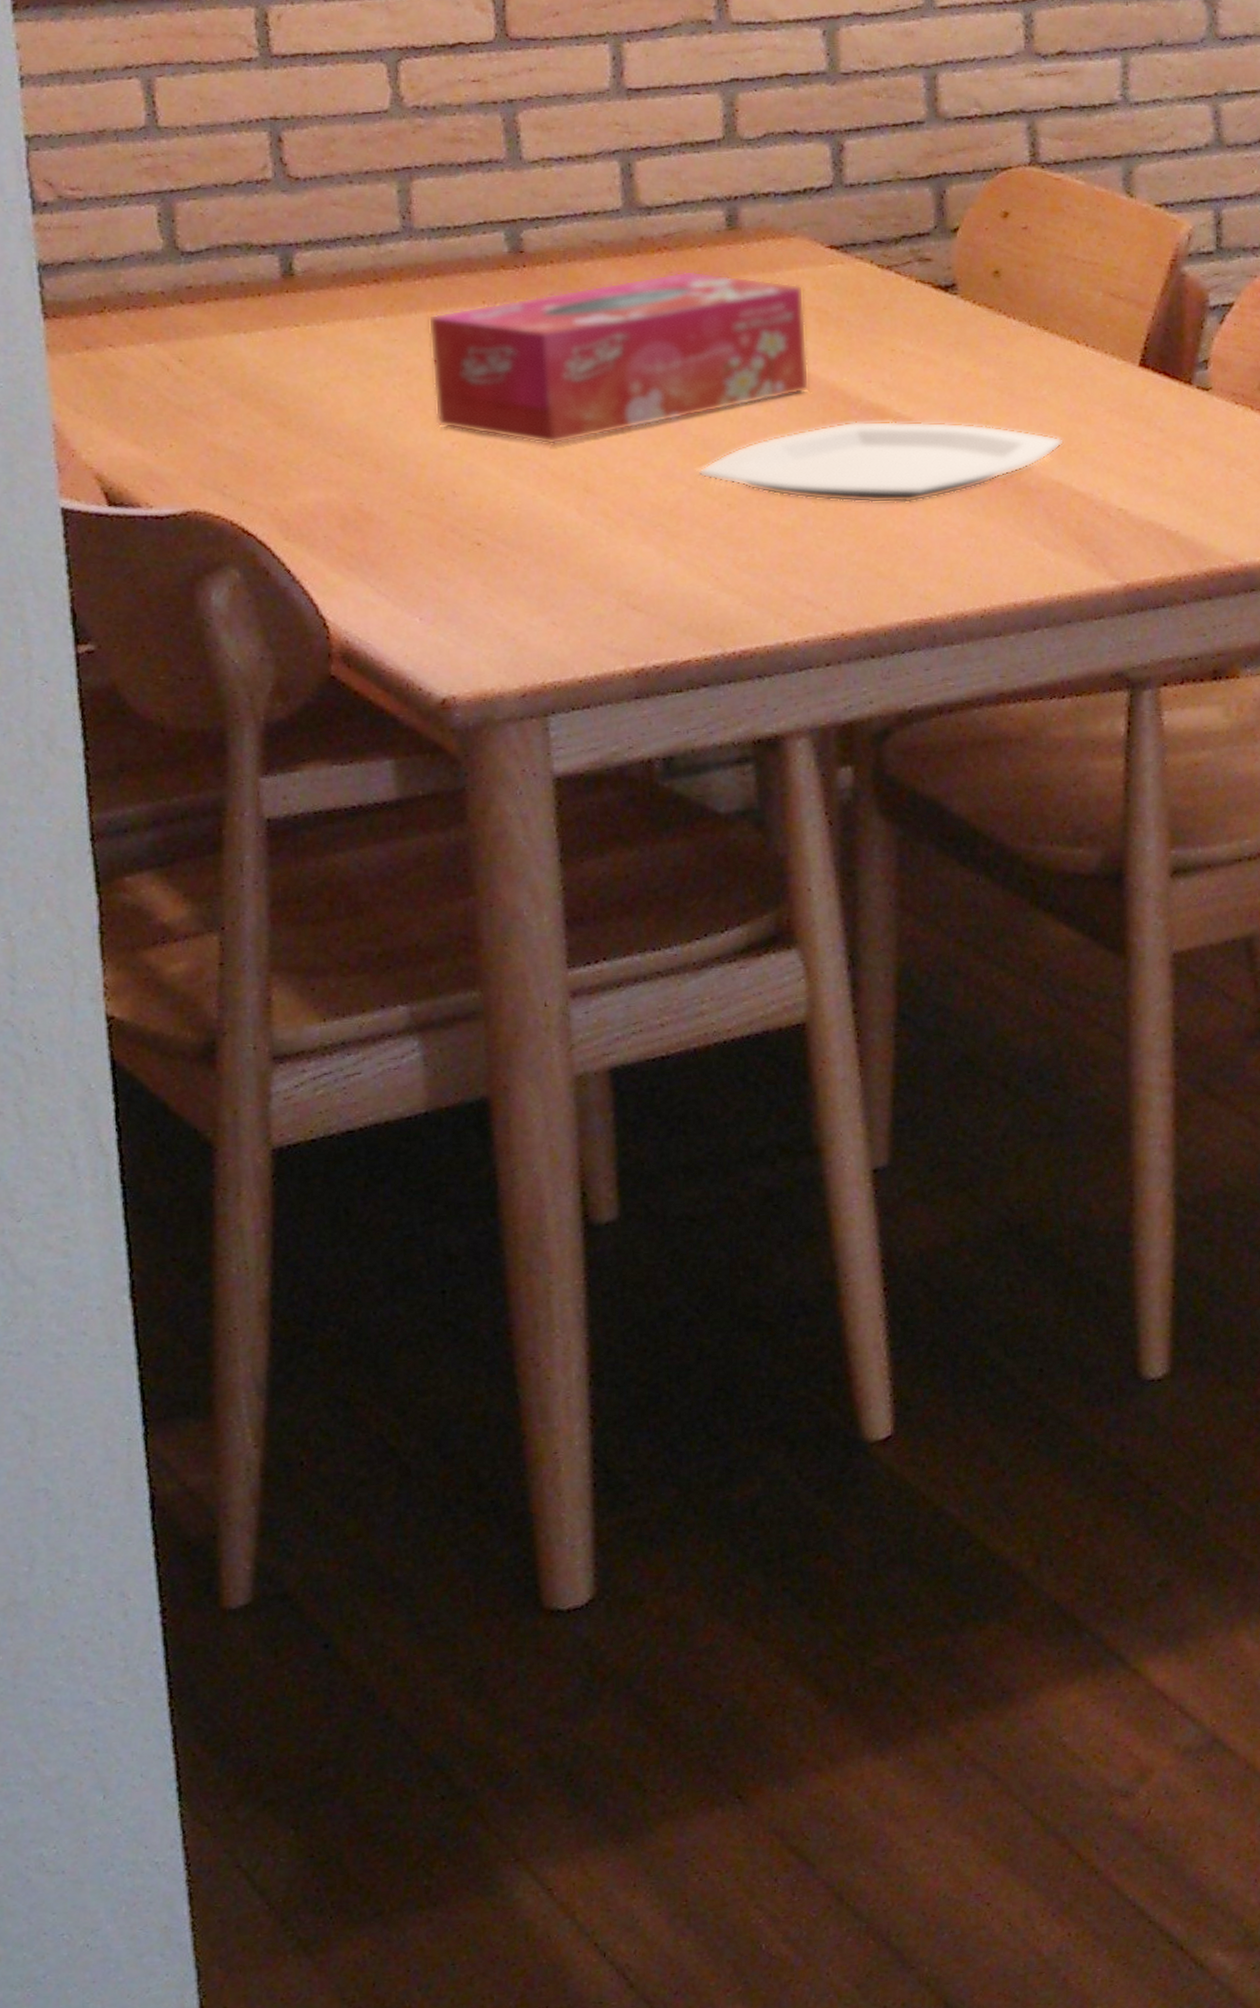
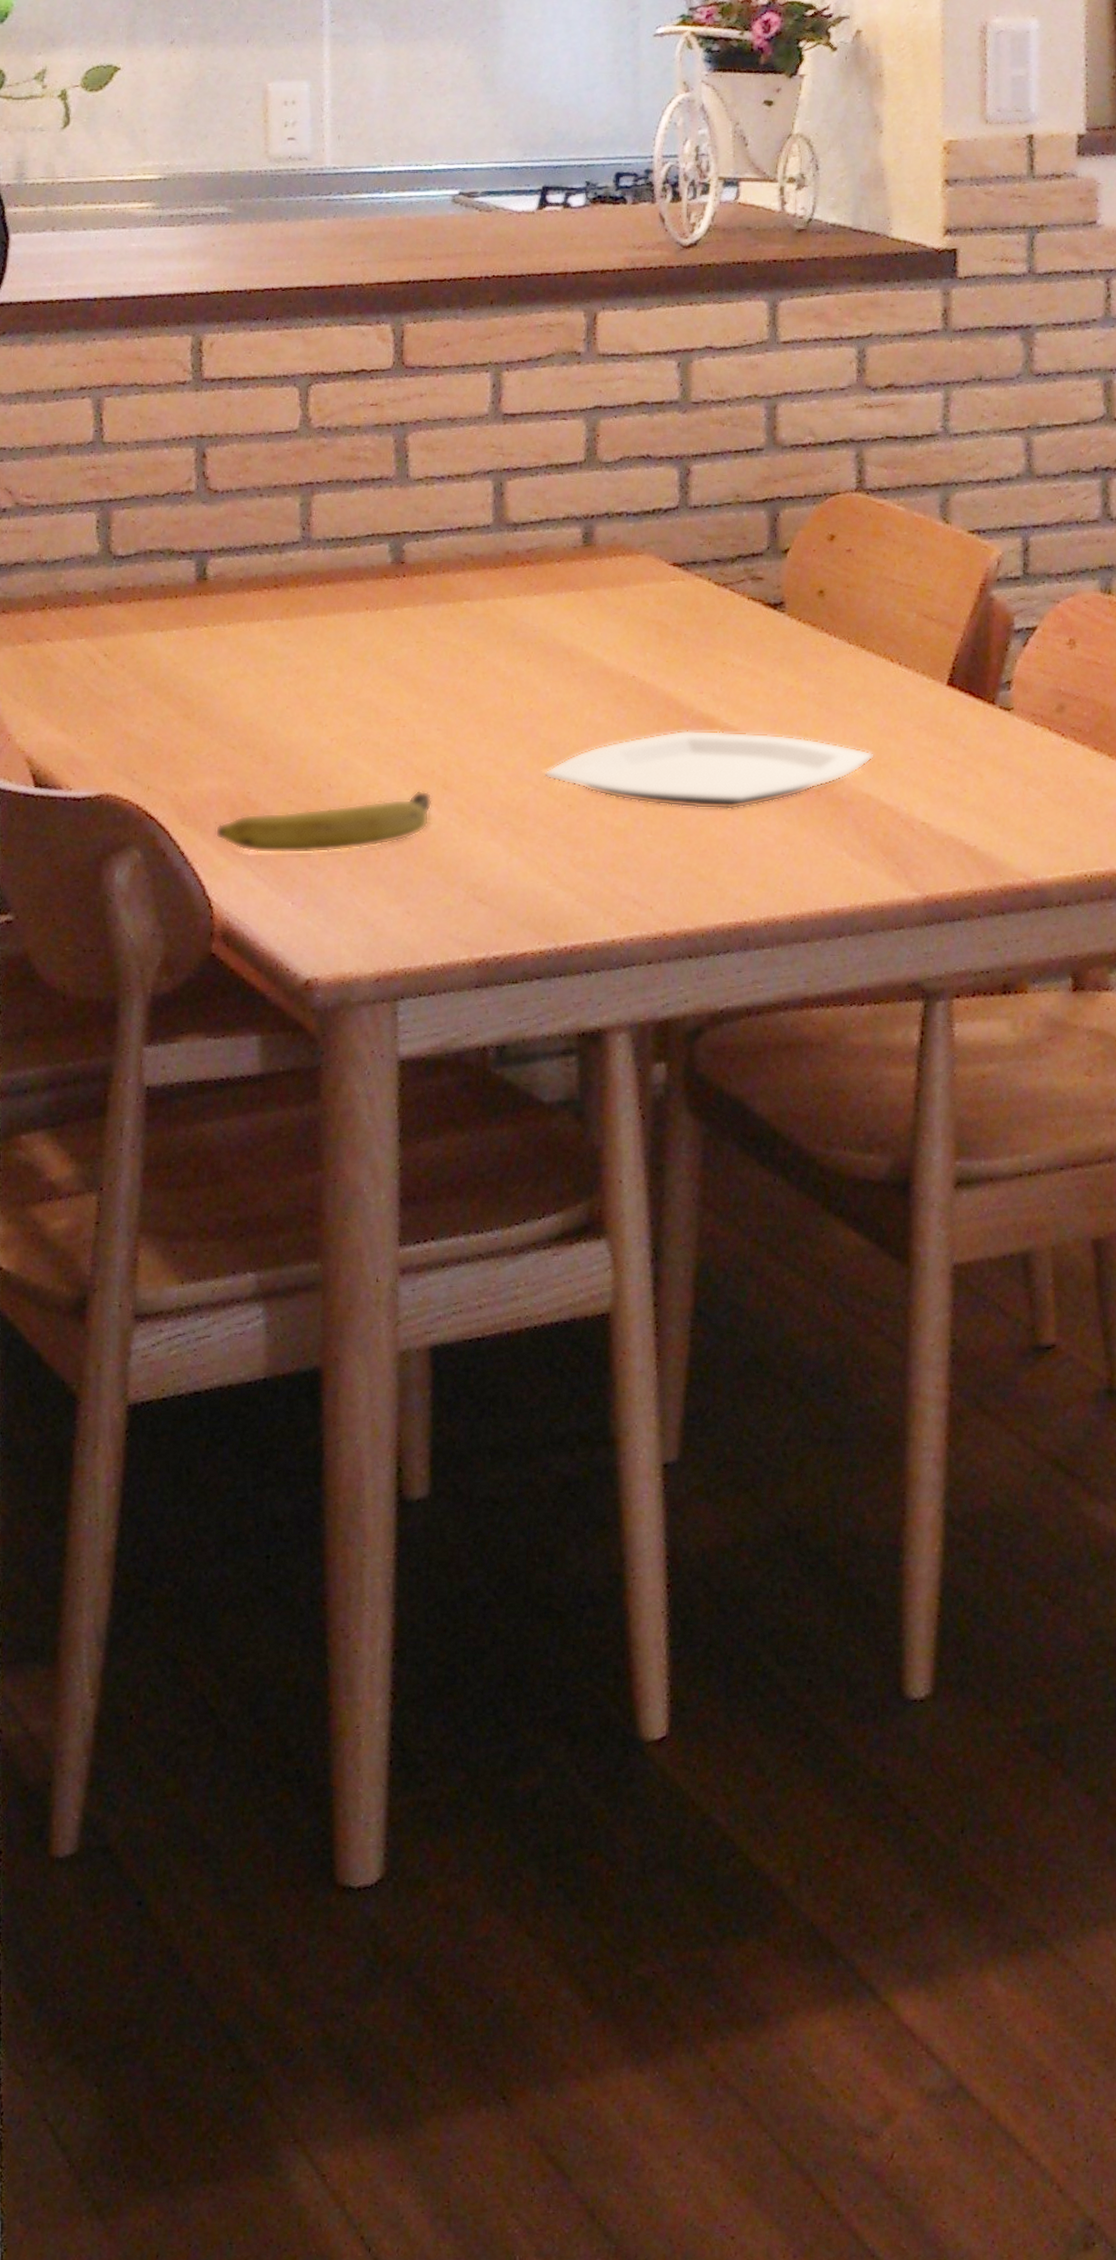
fruit: none [324,495,573,568] -> present [215,791,433,854]
tissue box: present [428,270,810,446] -> none [317,583,648,744]

